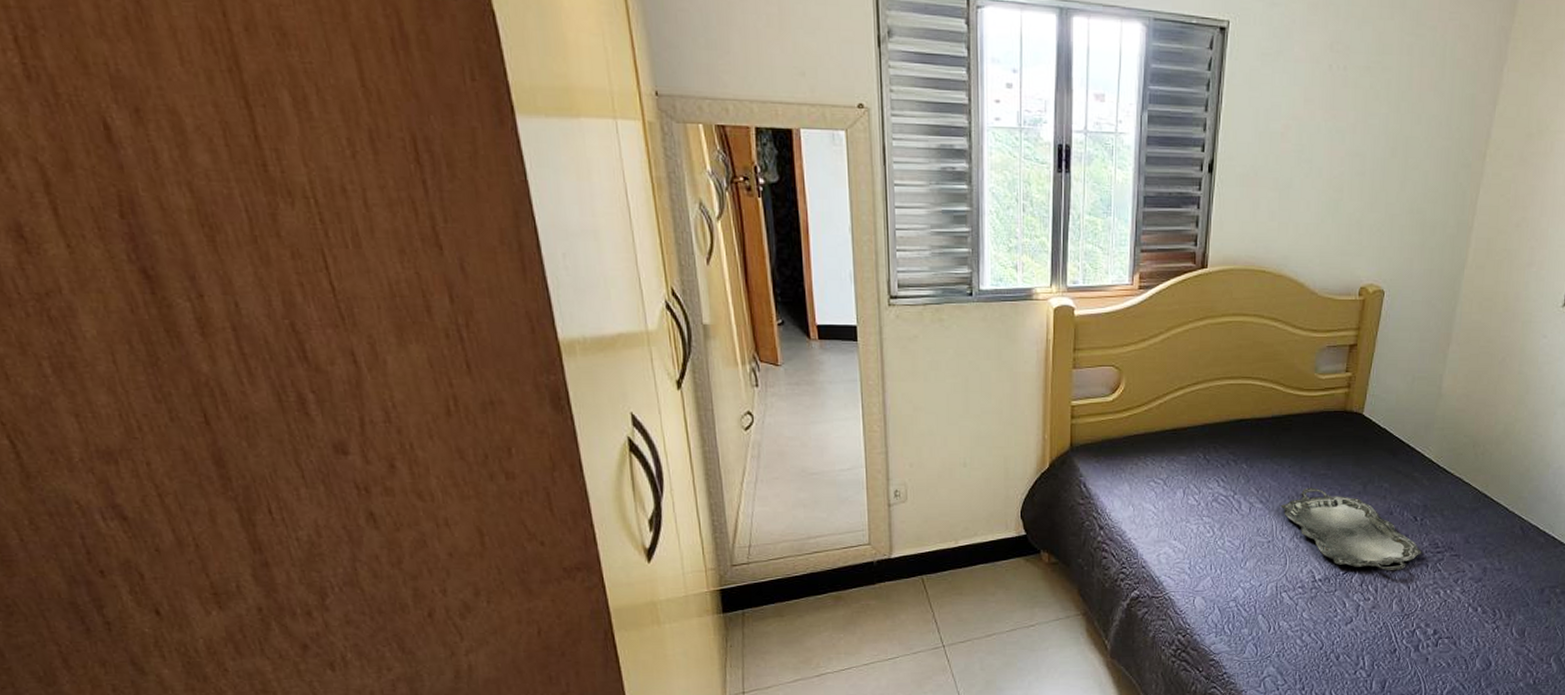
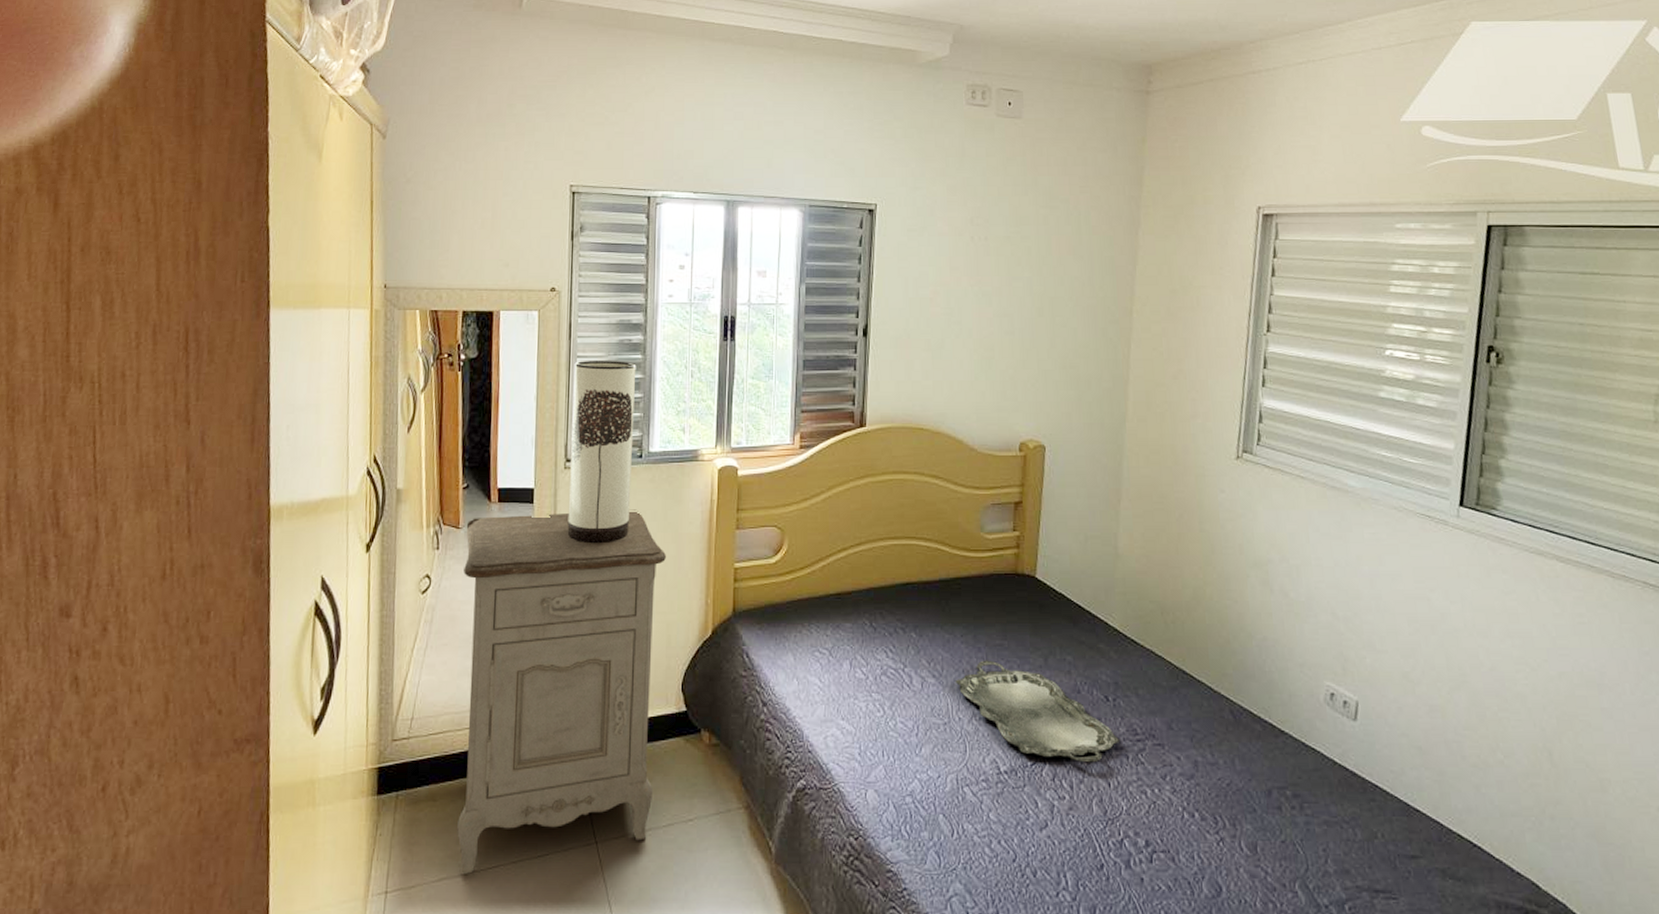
nightstand: none [785,348,1001,676] -> present [457,509,666,875]
table lamp: none [891,190,962,382] -> present [567,361,636,544]

